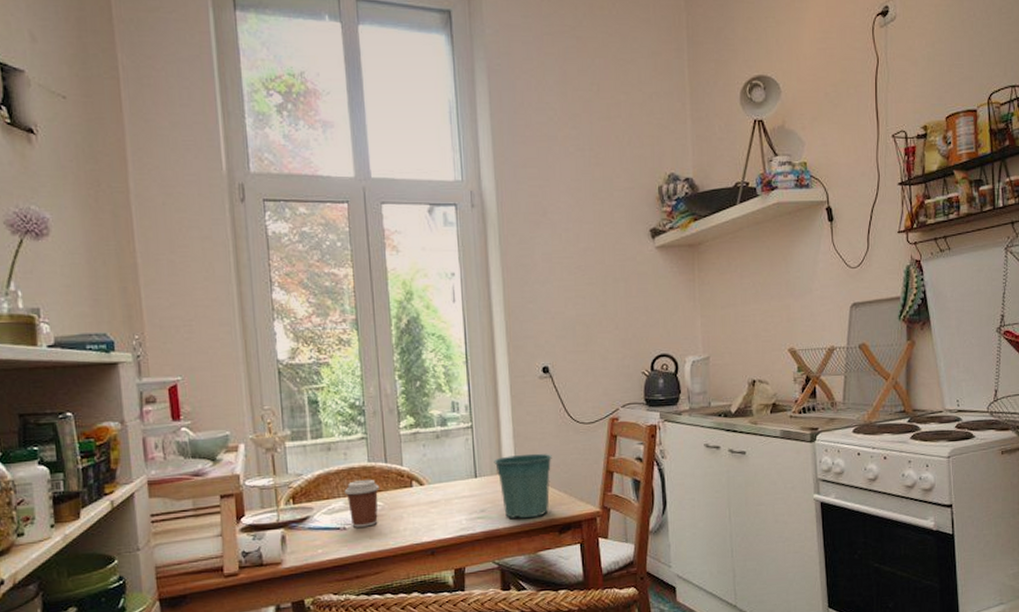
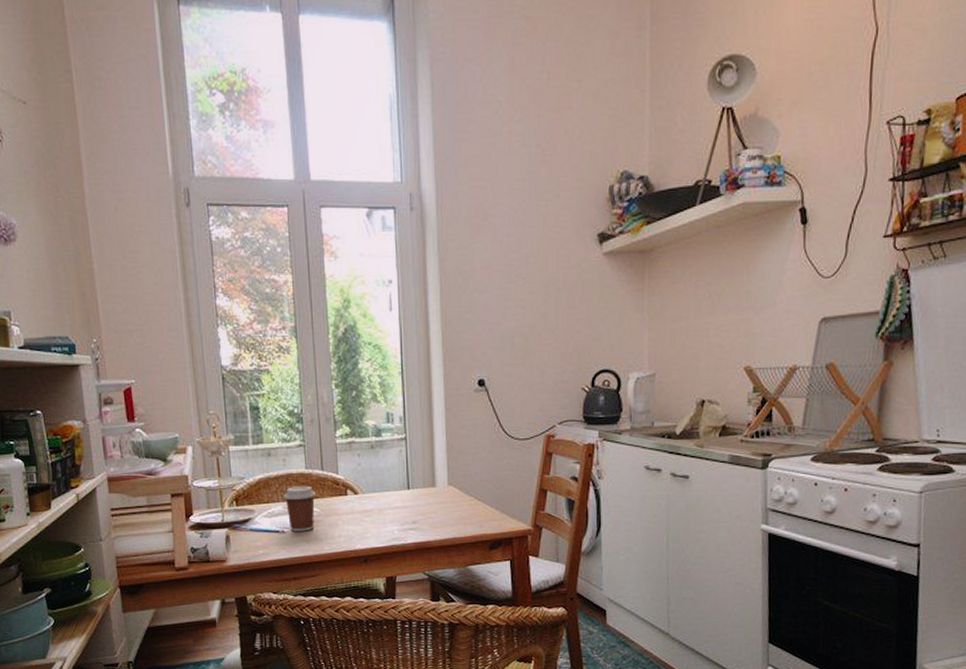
flower pot: present [494,453,552,519] -> none [426,468,485,533]

